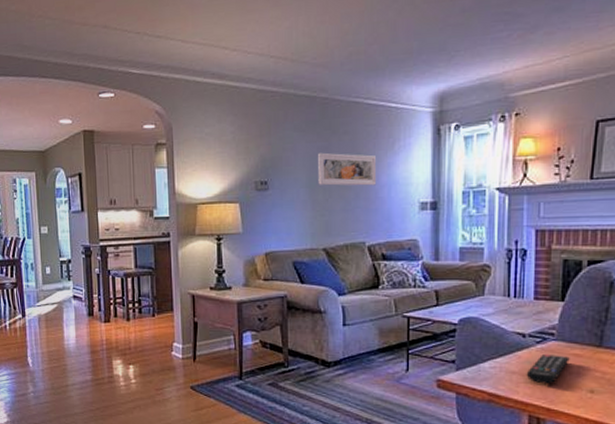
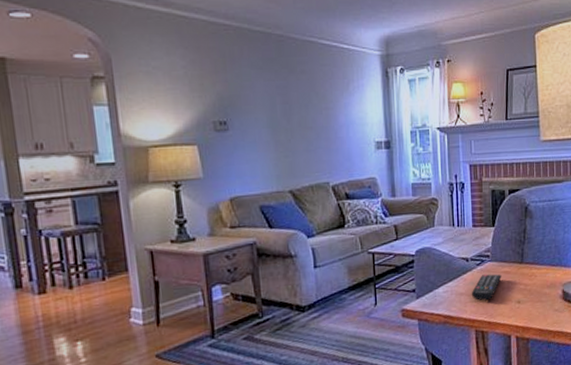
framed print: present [318,152,377,186] -> none [277,91,336,126]

